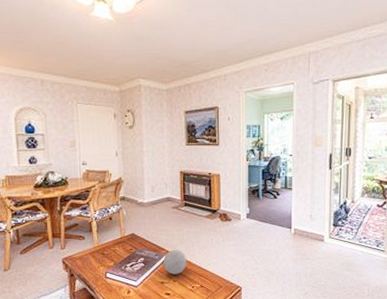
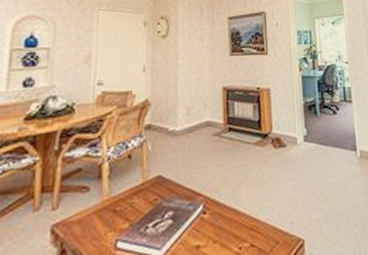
decorative ball: present [163,249,187,275] -> none [199,193,232,233]

